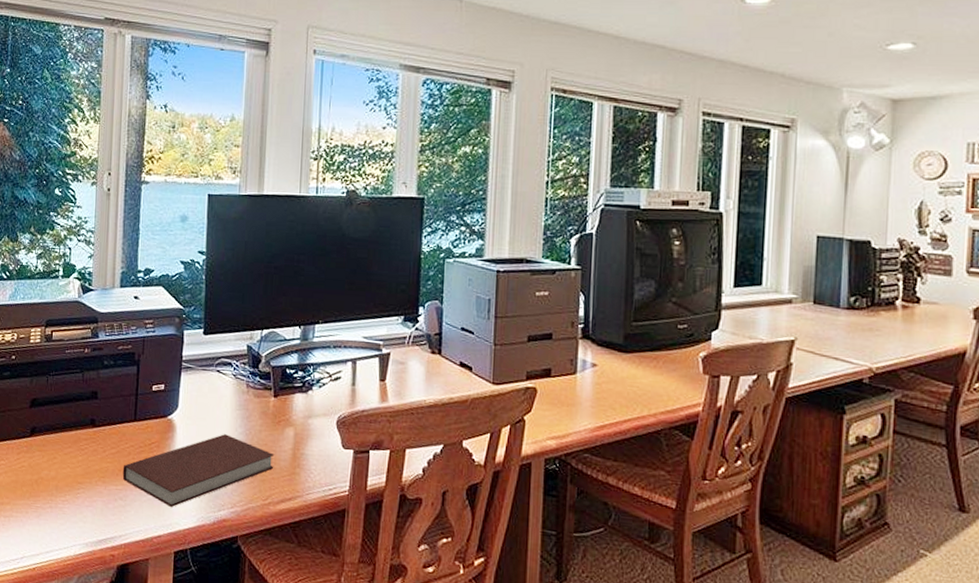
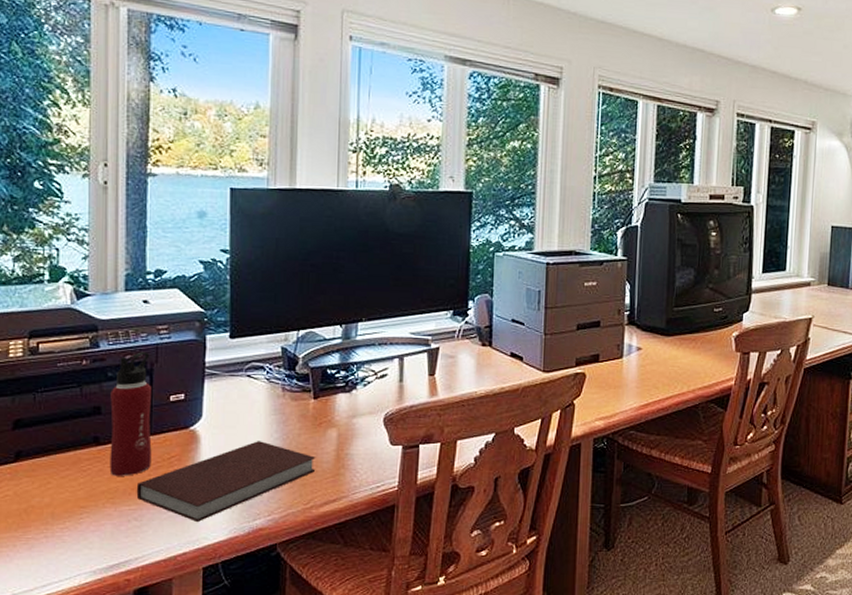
water bottle: none [102,343,139,458] -> present [109,352,153,476]

